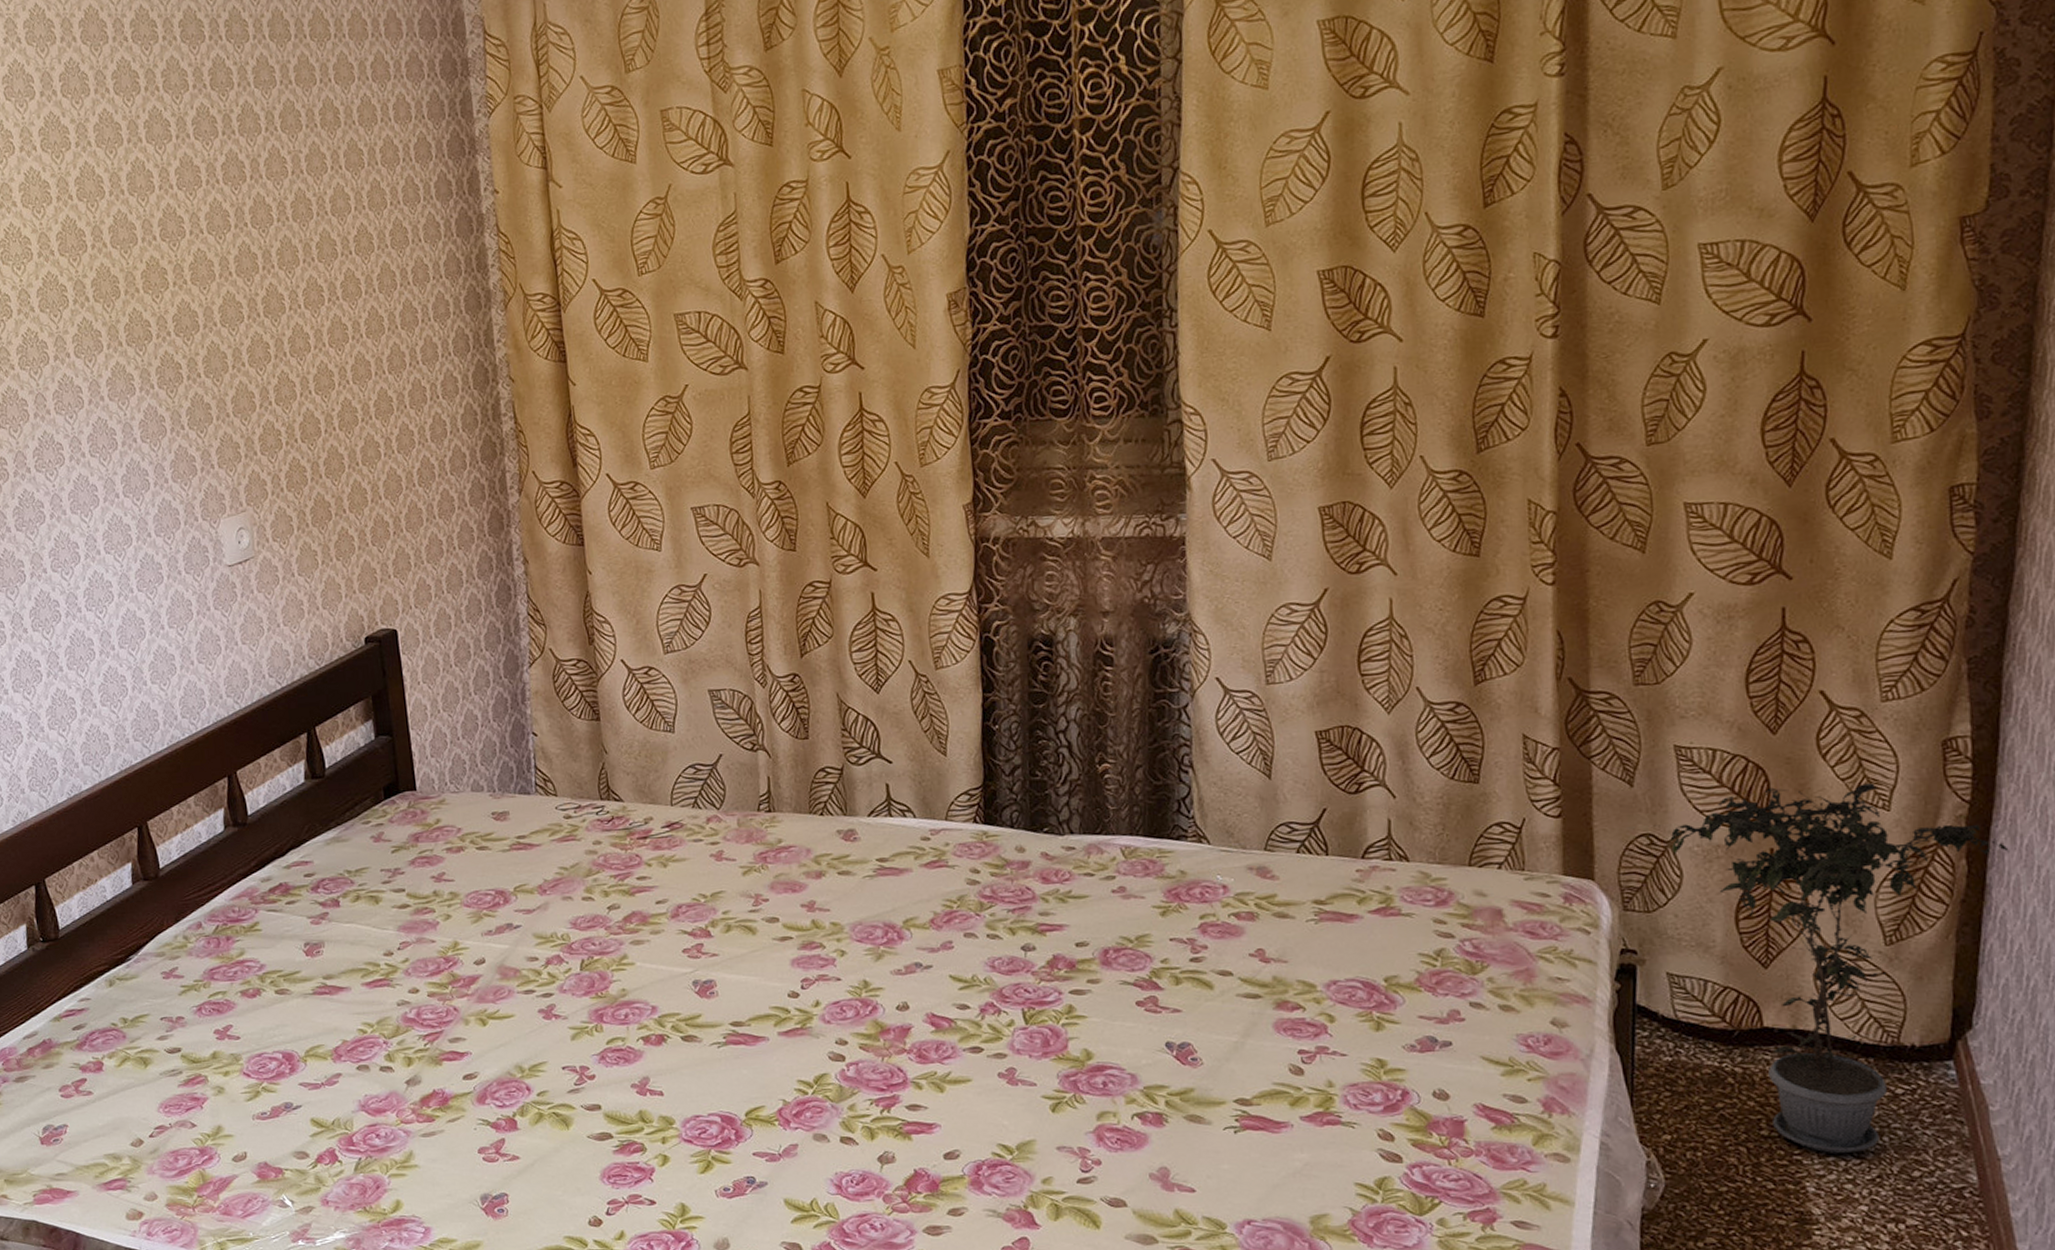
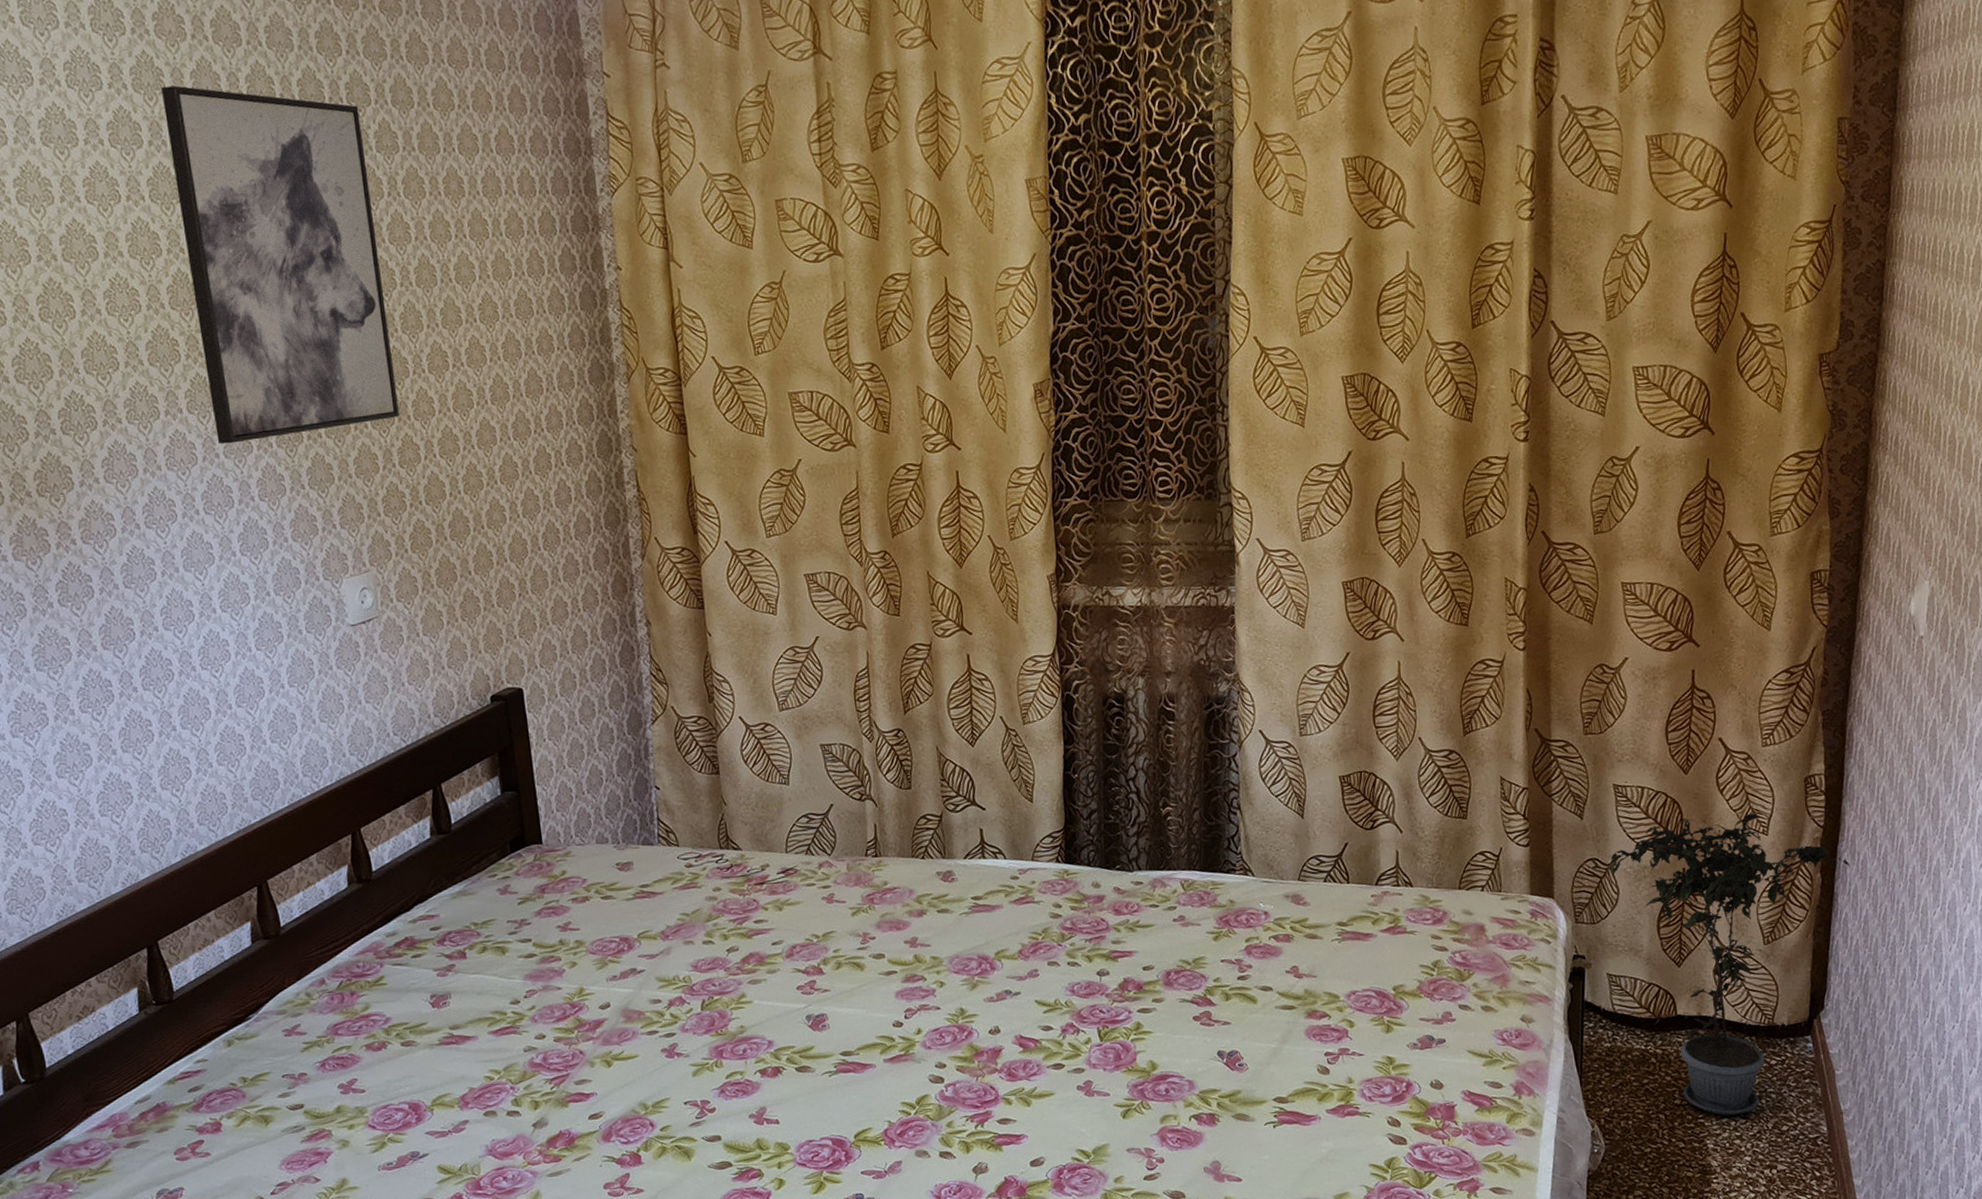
wall art: none [51,35,276,387] -> present [160,85,400,445]

